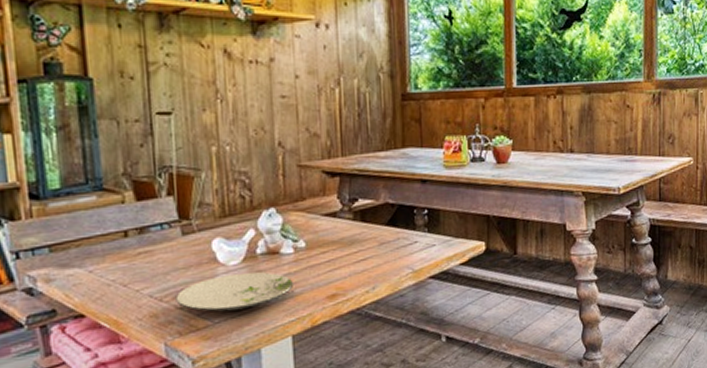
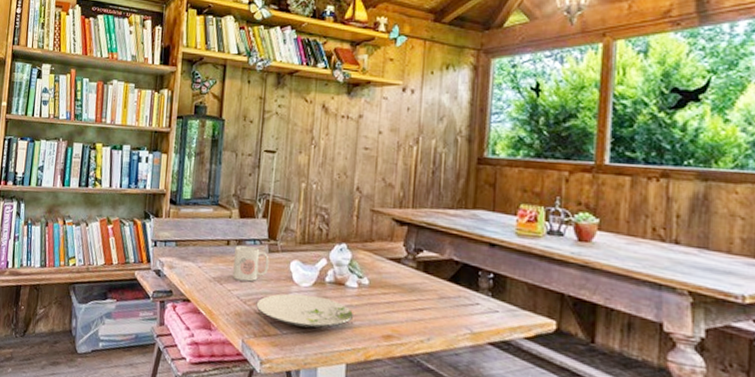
mug: none [136,233,185,277] -> present [233,245,269,282]

